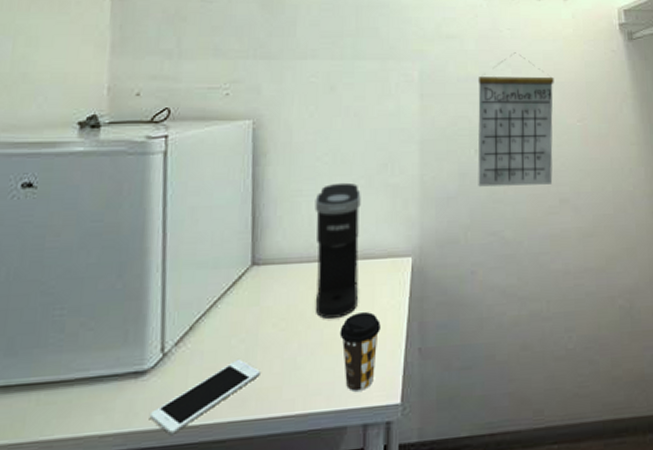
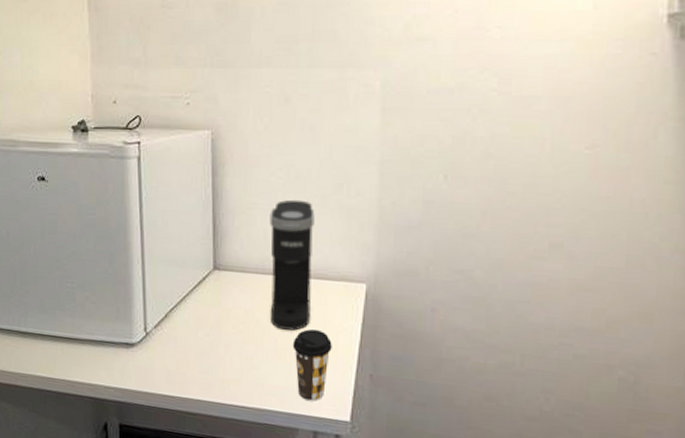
cell phone: present [149,358,260,434] -> none [138,349,223,399]
calendar: present [478,52,554,187] -> none [445,57,557,224]

